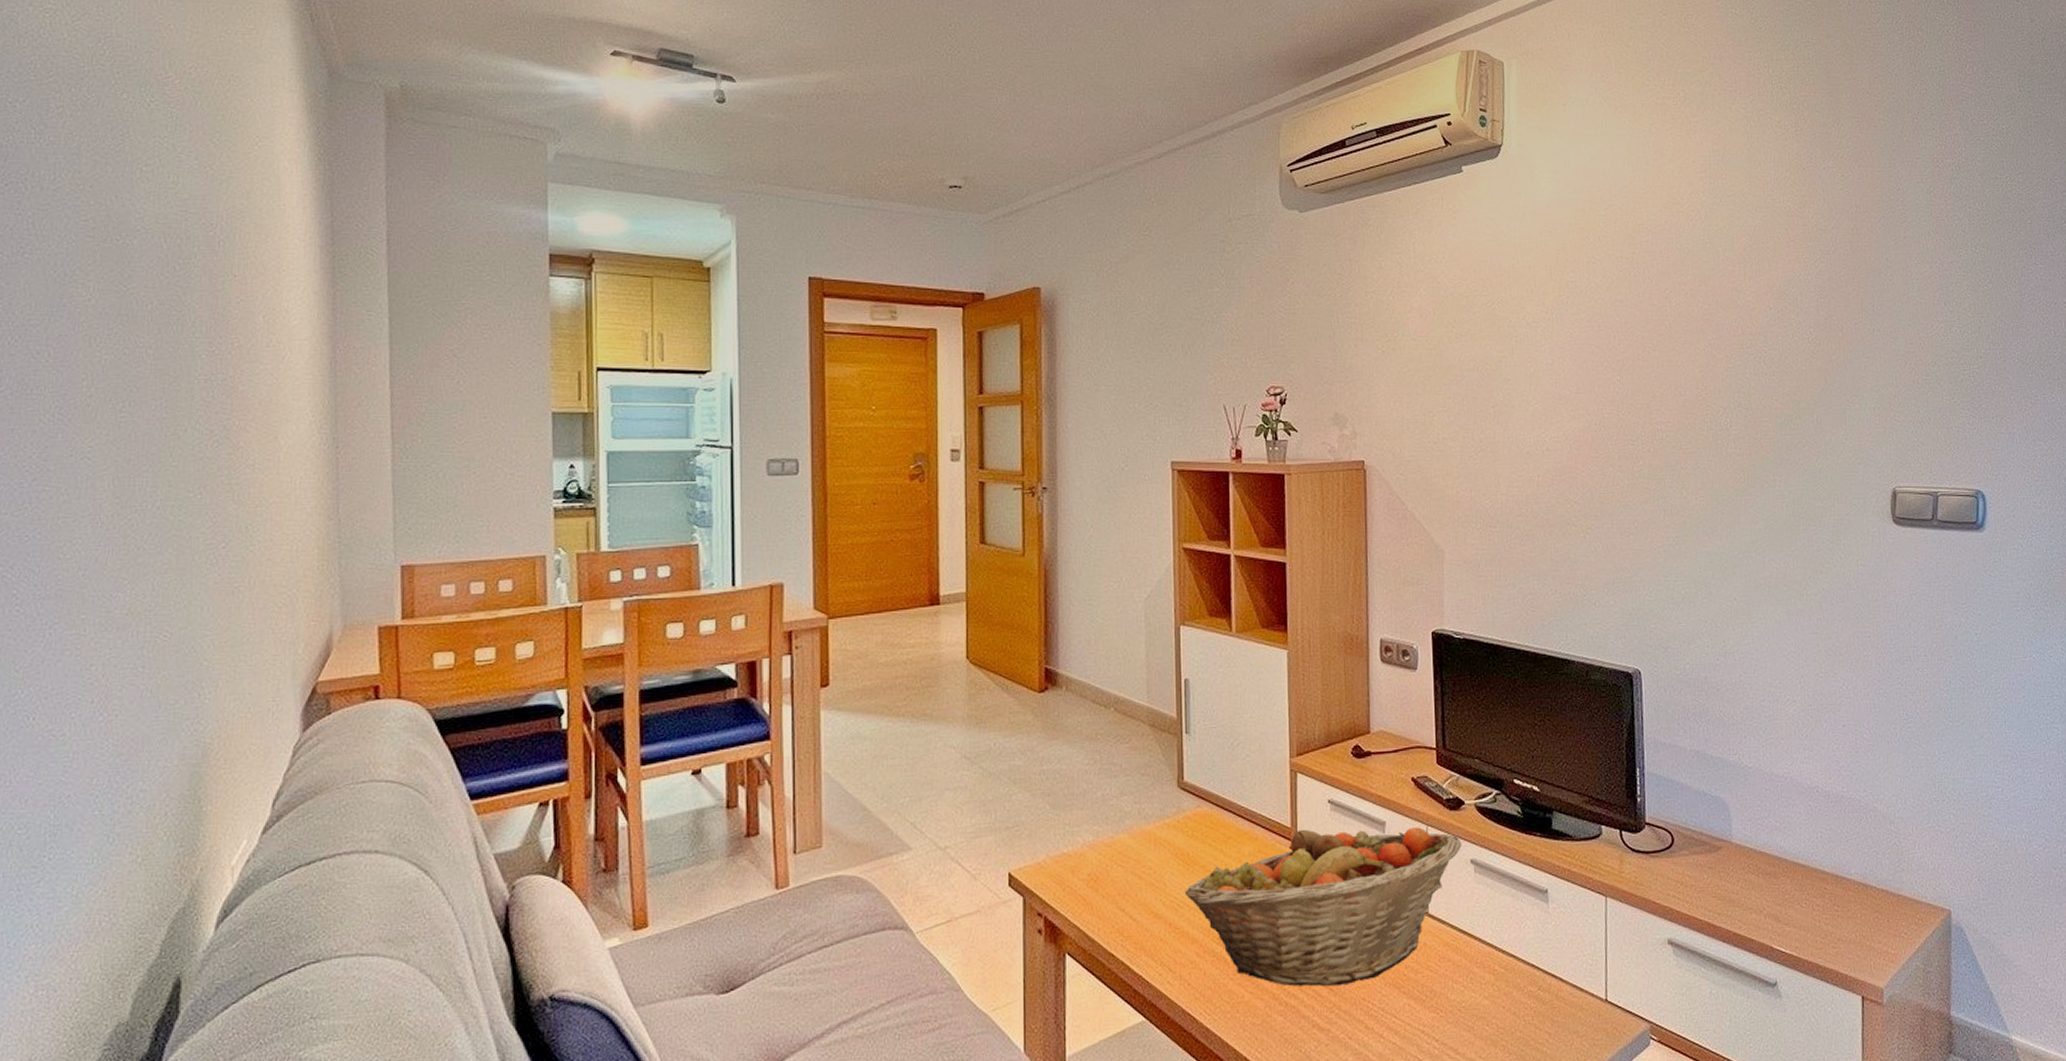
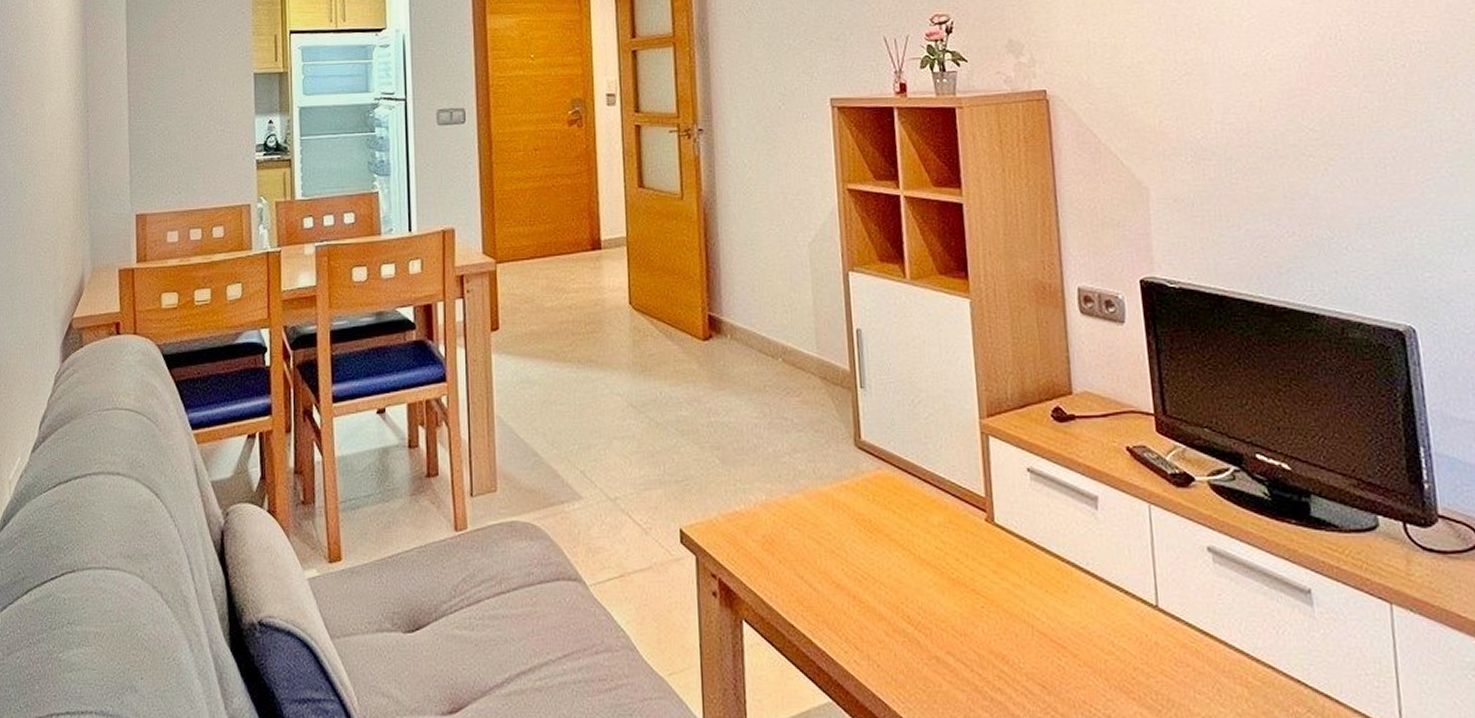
fruit basket: present [1184,827,1462,986] -> none [868,500,1195,683]

